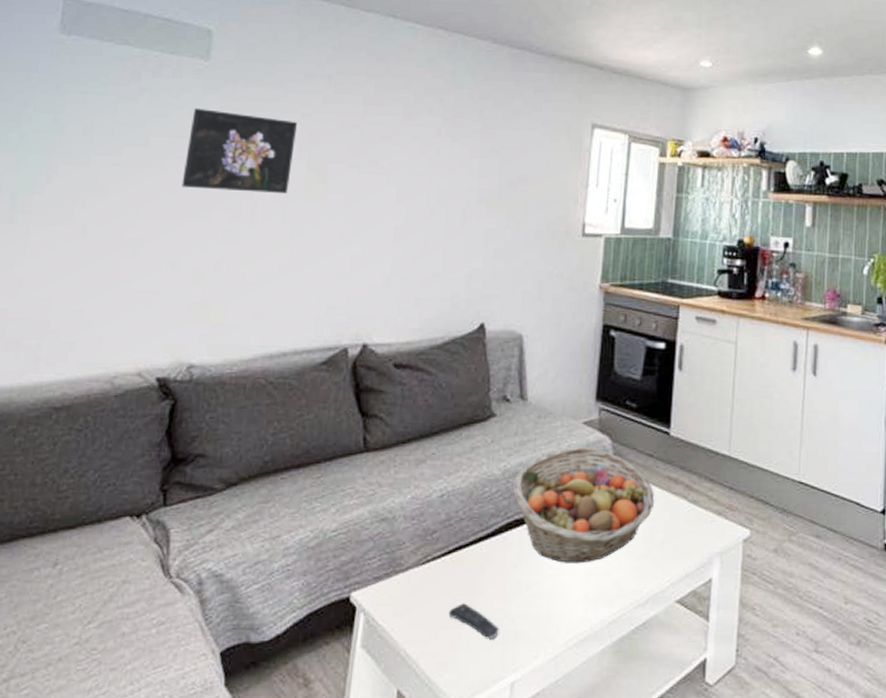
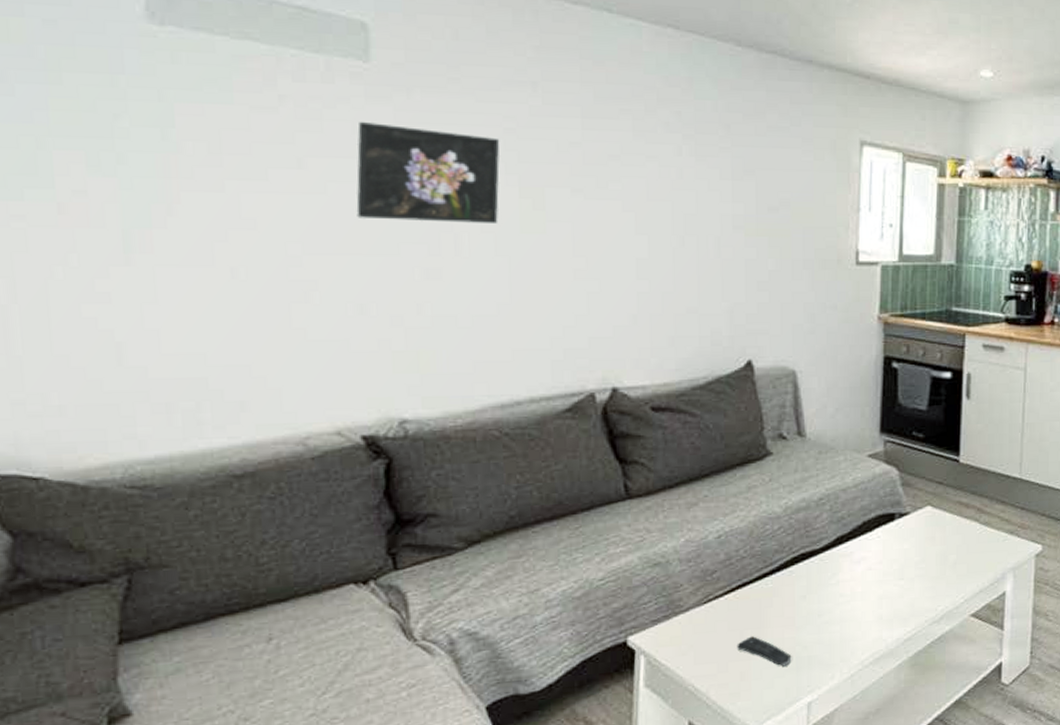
fruit basket: present [512,447,655,563] -> none [796,479,946,590]

